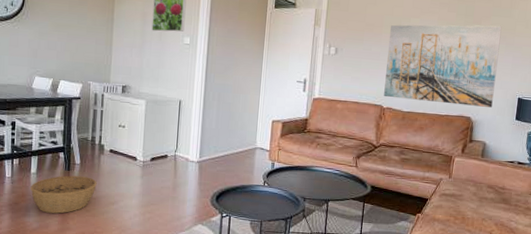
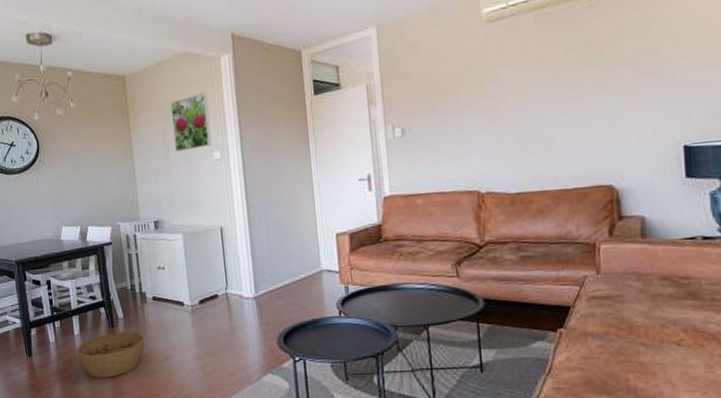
wall art: present [384,25,502,107] -> none [471,50,644,179]

